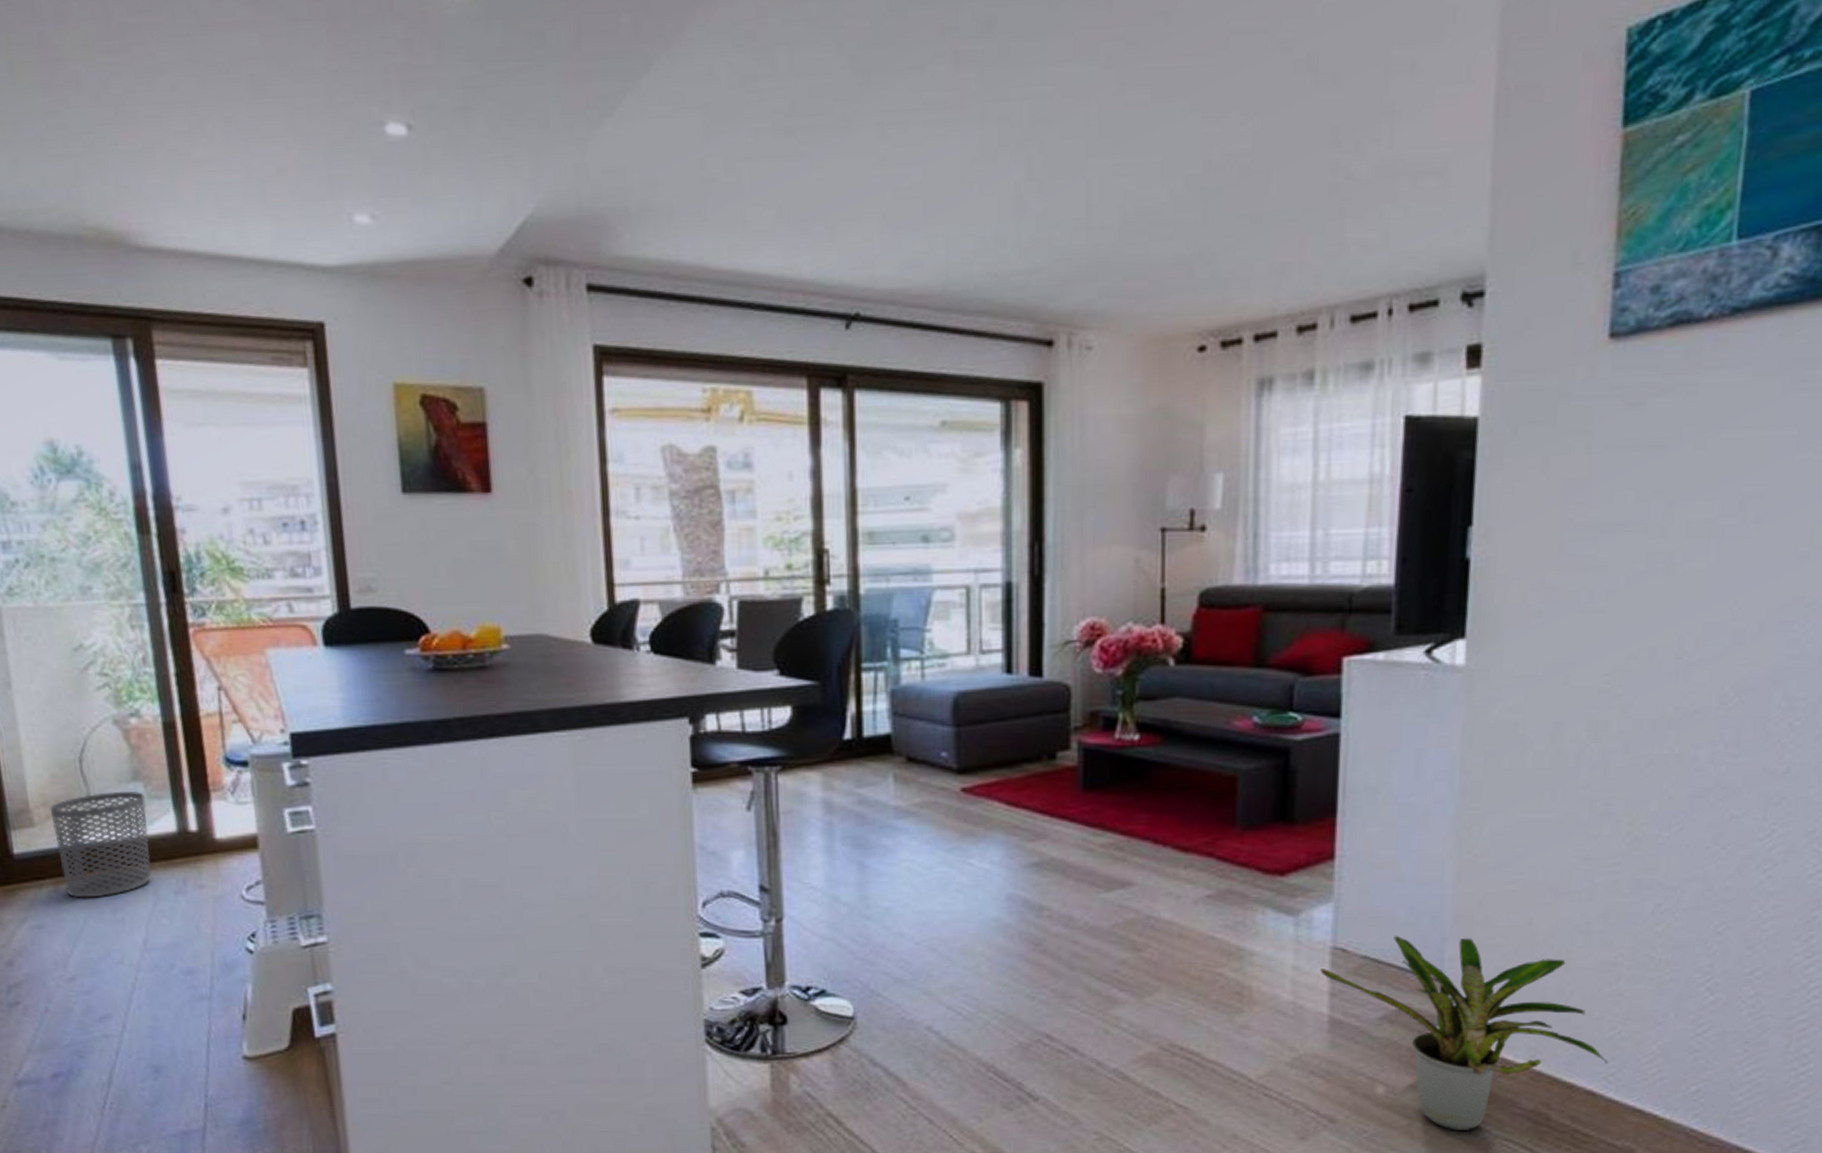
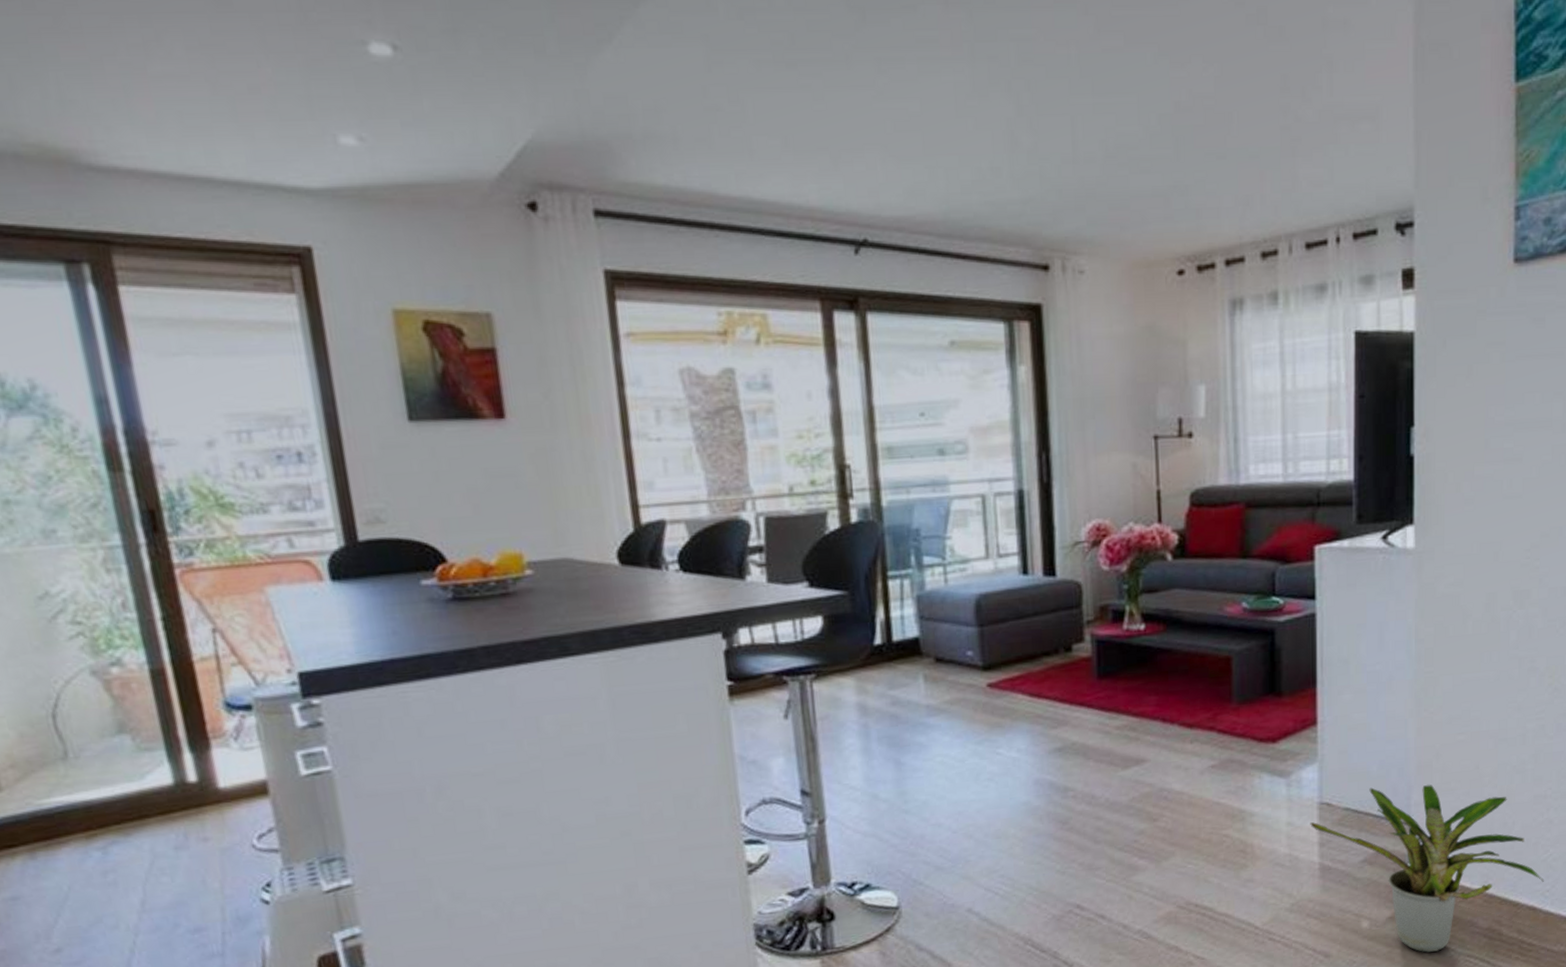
waste bin: present [49,792,151,898] -> none [19,745,146,864]

